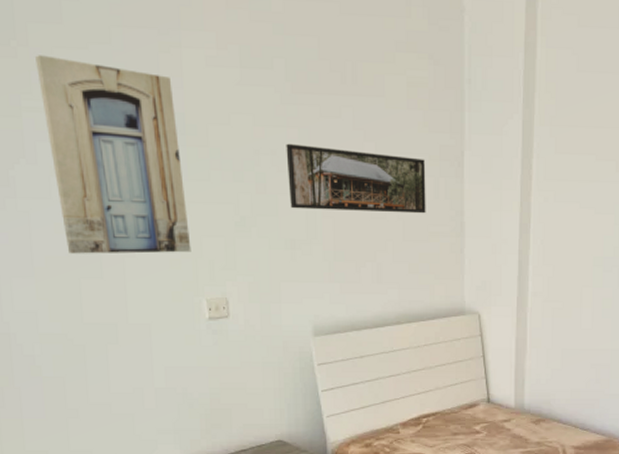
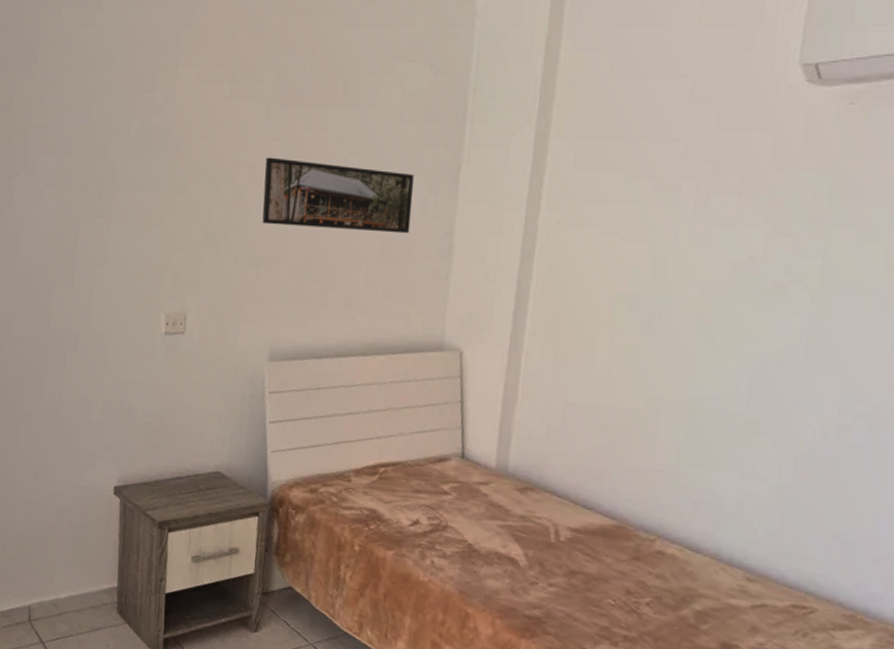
wall art: present [36,55,192,254] -> none [46,77,164,265]

